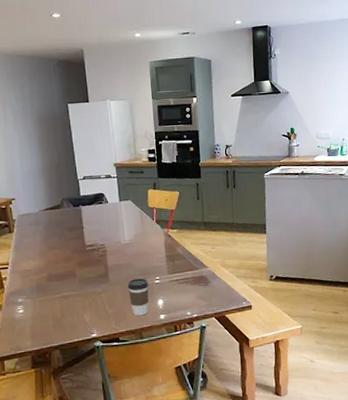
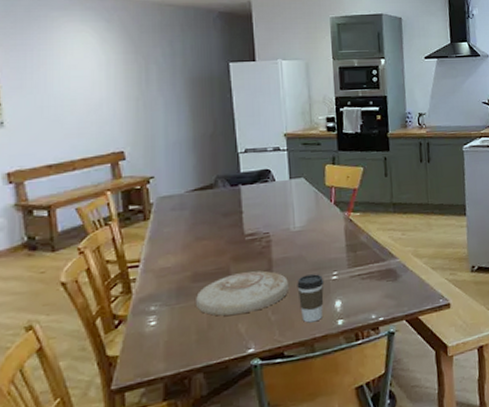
plate: none [51,274,122,308] -> present [196,270,290,316]

